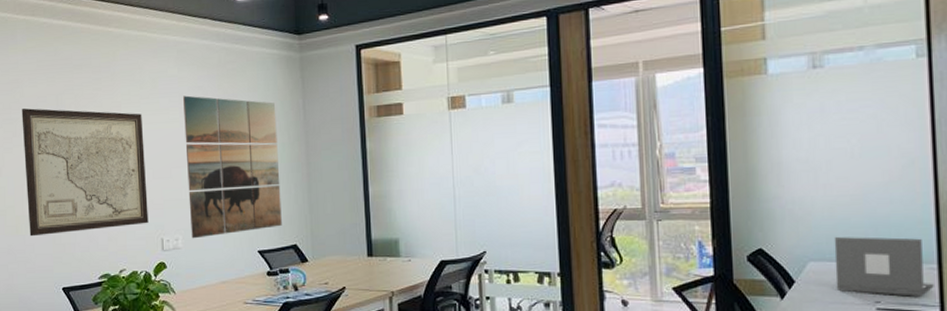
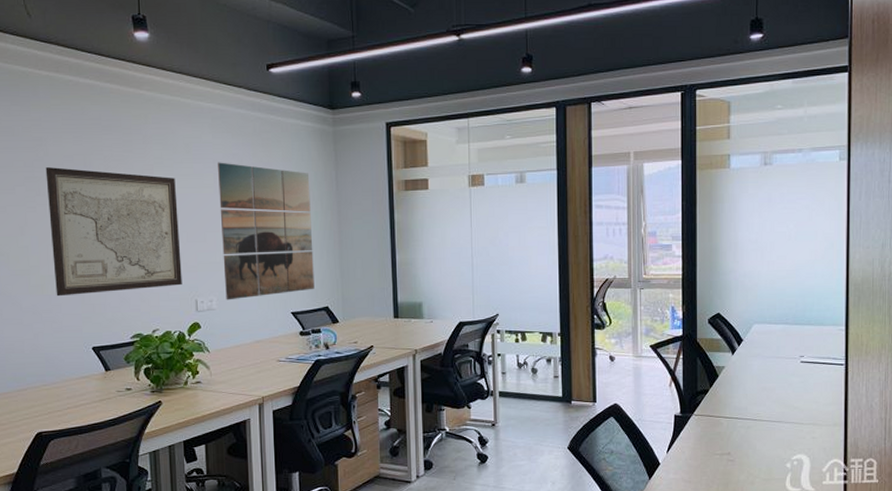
laptop: present [834,236,934,297] -> none [773,303,842,352]

